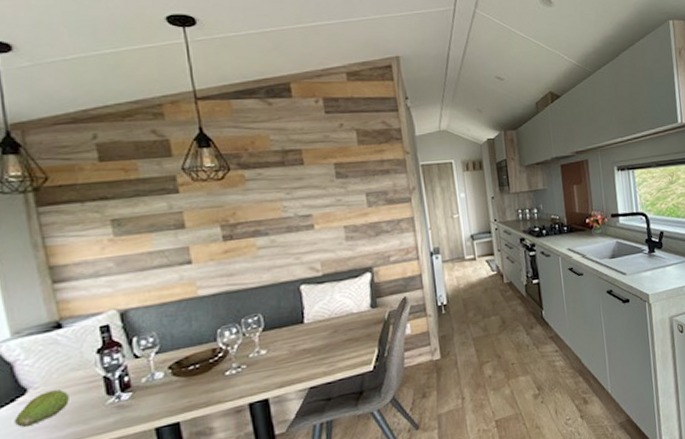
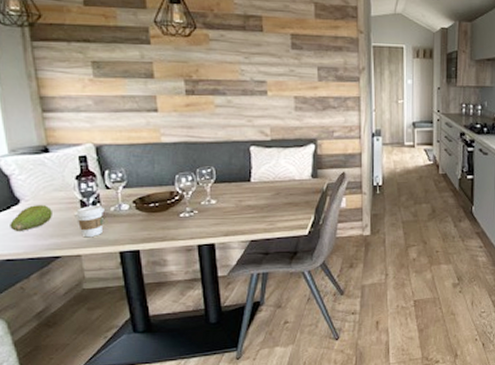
coffee cup: none [96,378,134,420] -> present [73,205,105,238]

